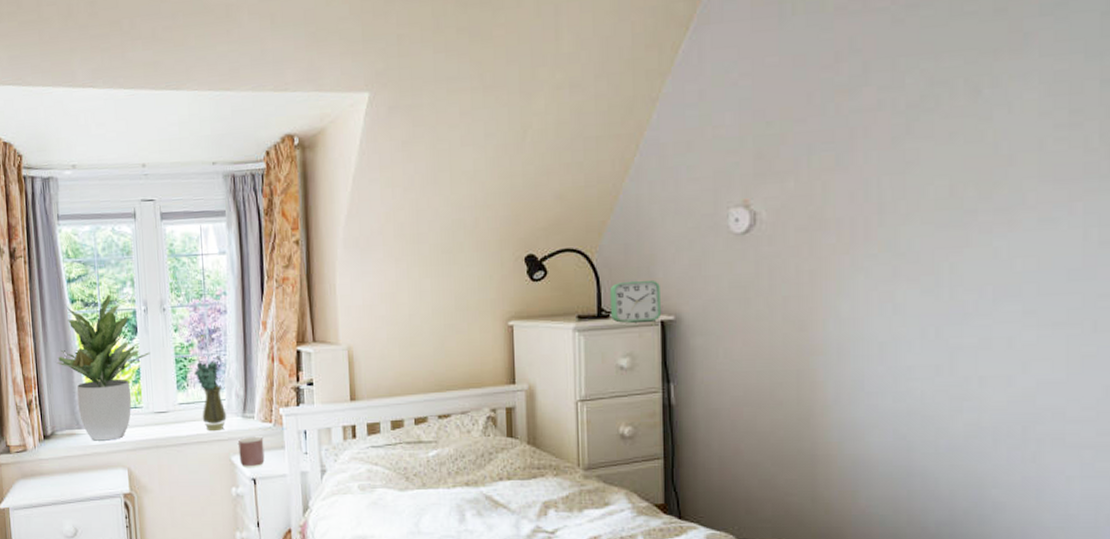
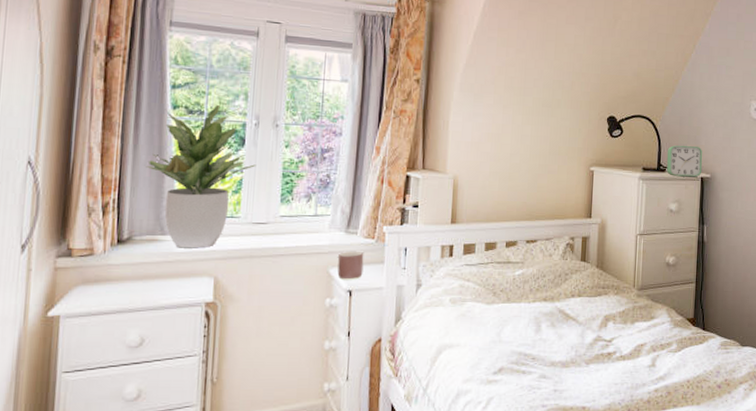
vase: present [194,359,227,432] -> none [301,176,330,245]

